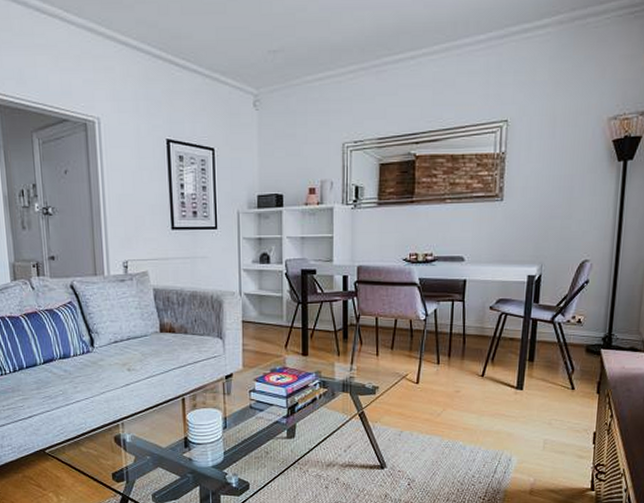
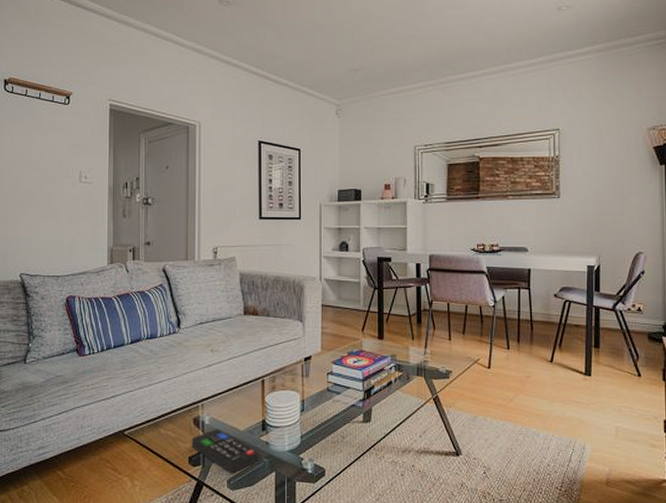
remote control: none [113,446,182,488] -> present [191,429,258,473]

